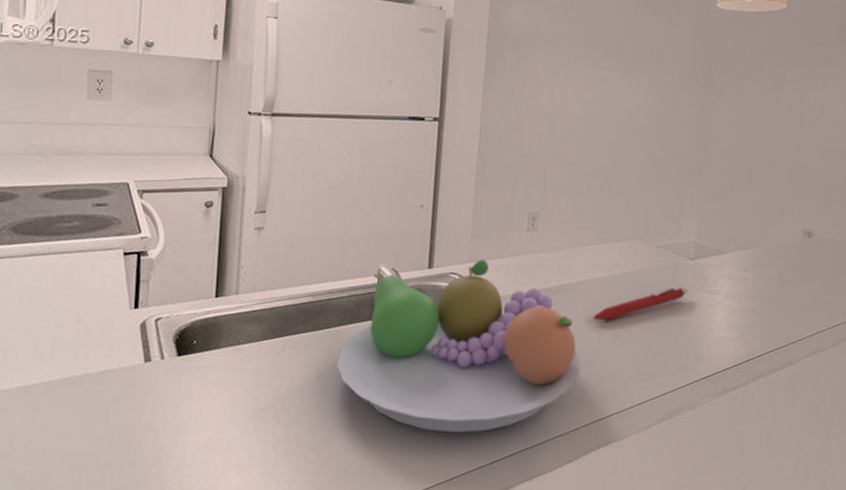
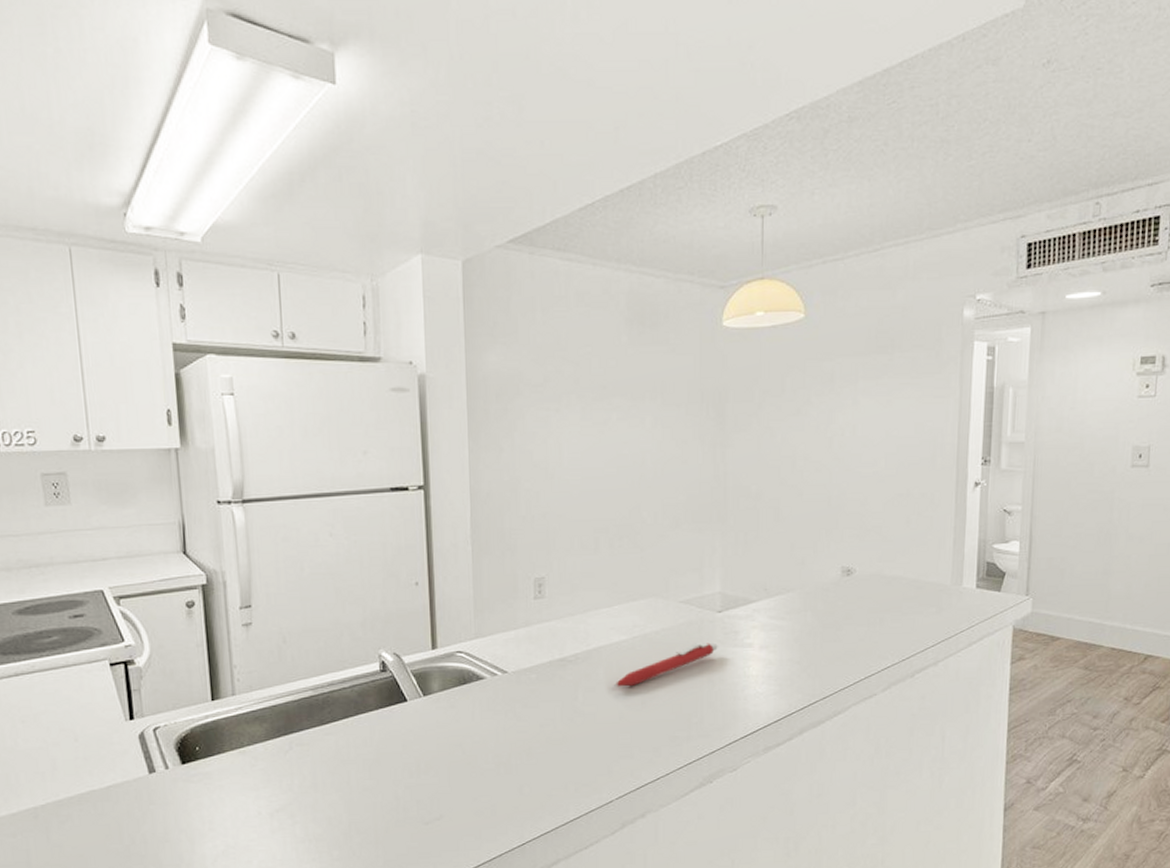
fruit bowl: present [337,260,581,433] -> none [348,634,608,818]

